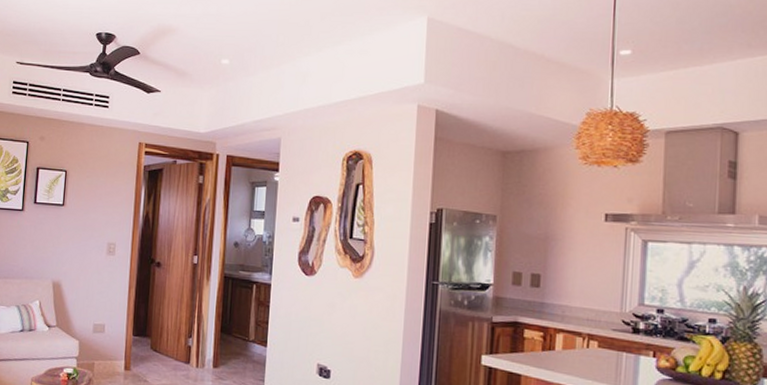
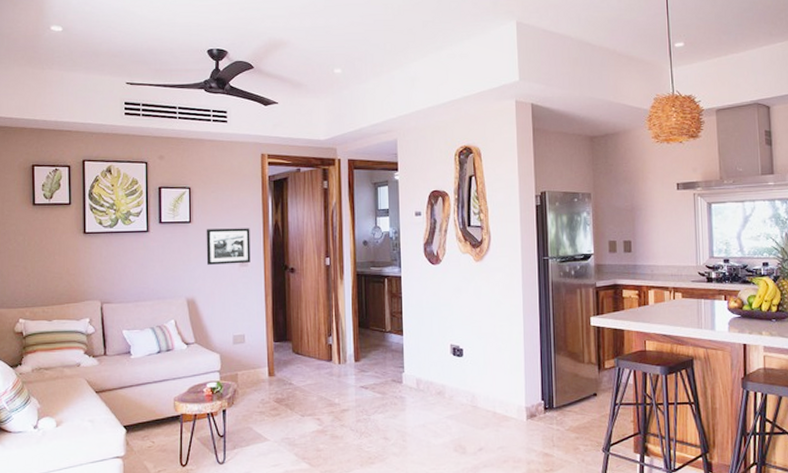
picture frame: none [75,214,121,253] -> present [206,228,251,265]

